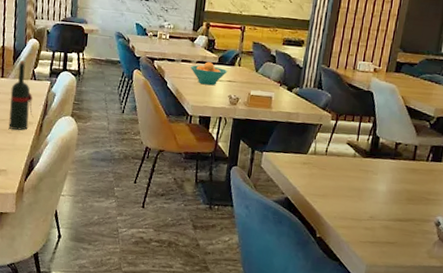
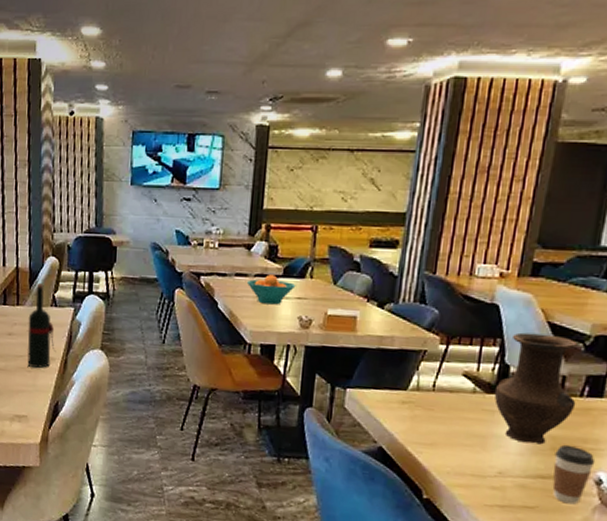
vase: none [368,113,425,196] -> present [494,332,577,445]
coffee cup: none [407,197,436,241] -> present [552,445,595,505]

